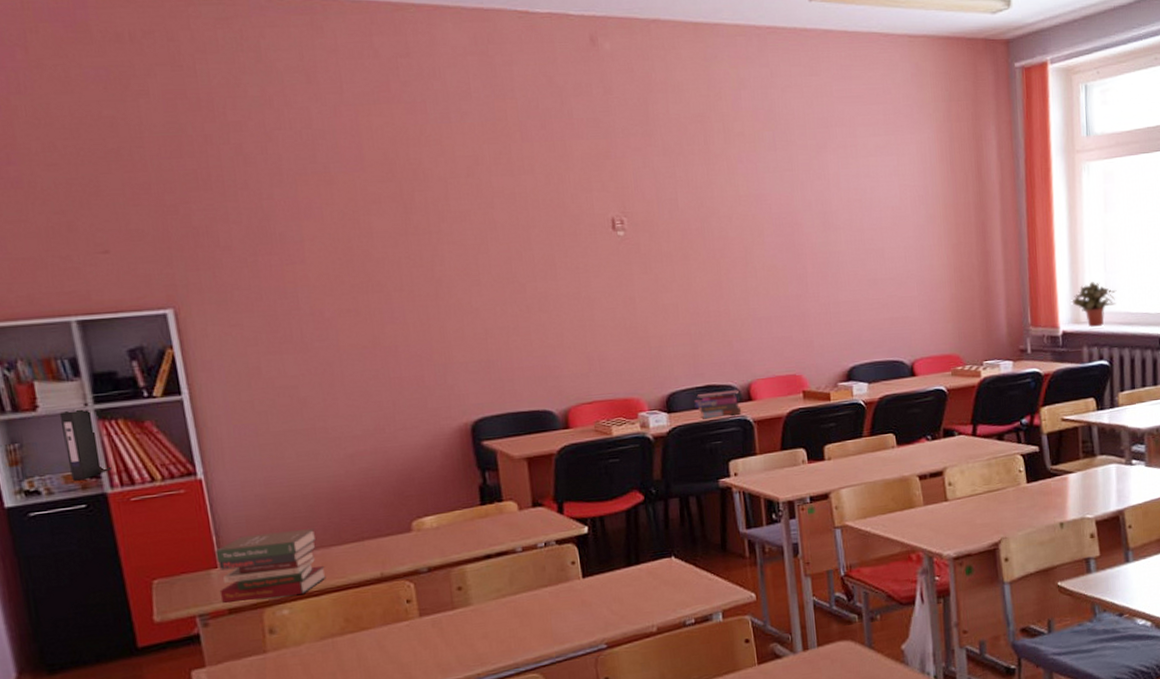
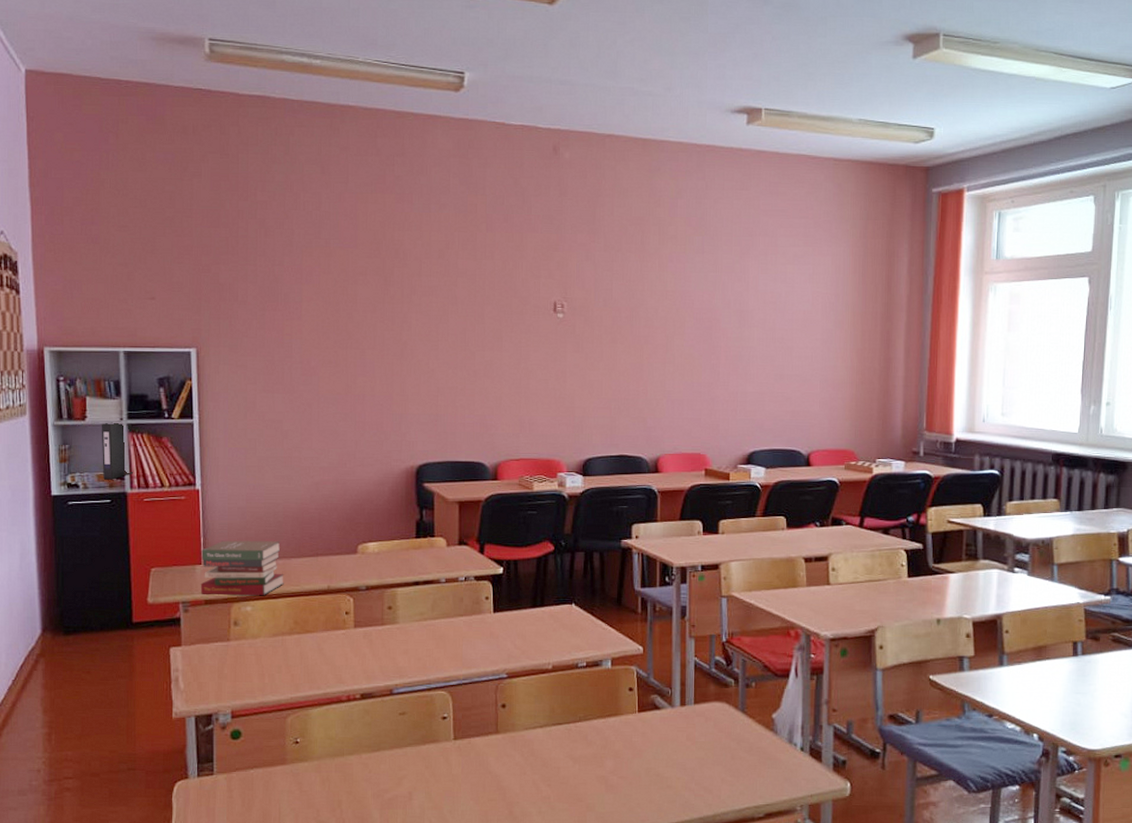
books: present [694,390,742,419] -> none [607,461,648,485]
potted plant: present [1072,282,1117,328] -> none [968,395,1013,439]

